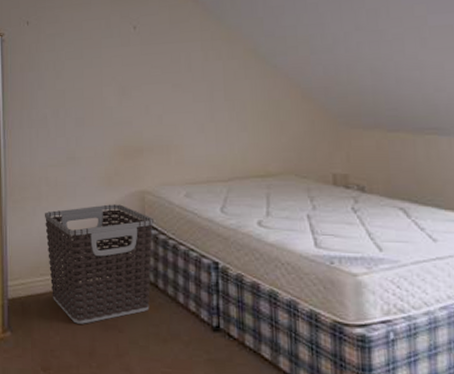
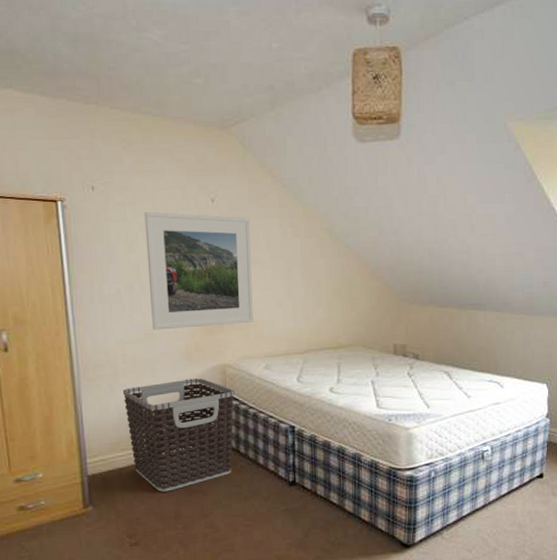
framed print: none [71,41,174,154] -> present [144,211,253,330]

